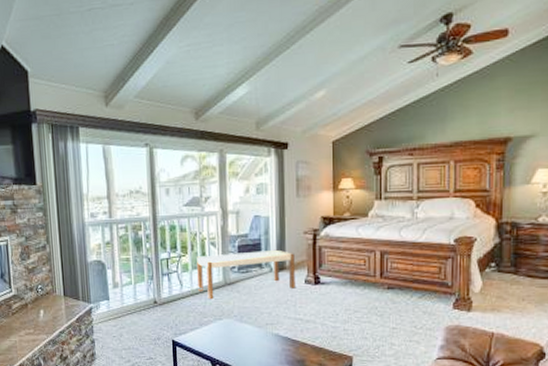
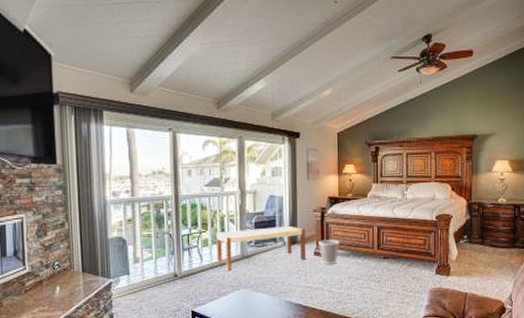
wastebasket: none [310,266,334,294] -> present [319,240,339,264]

